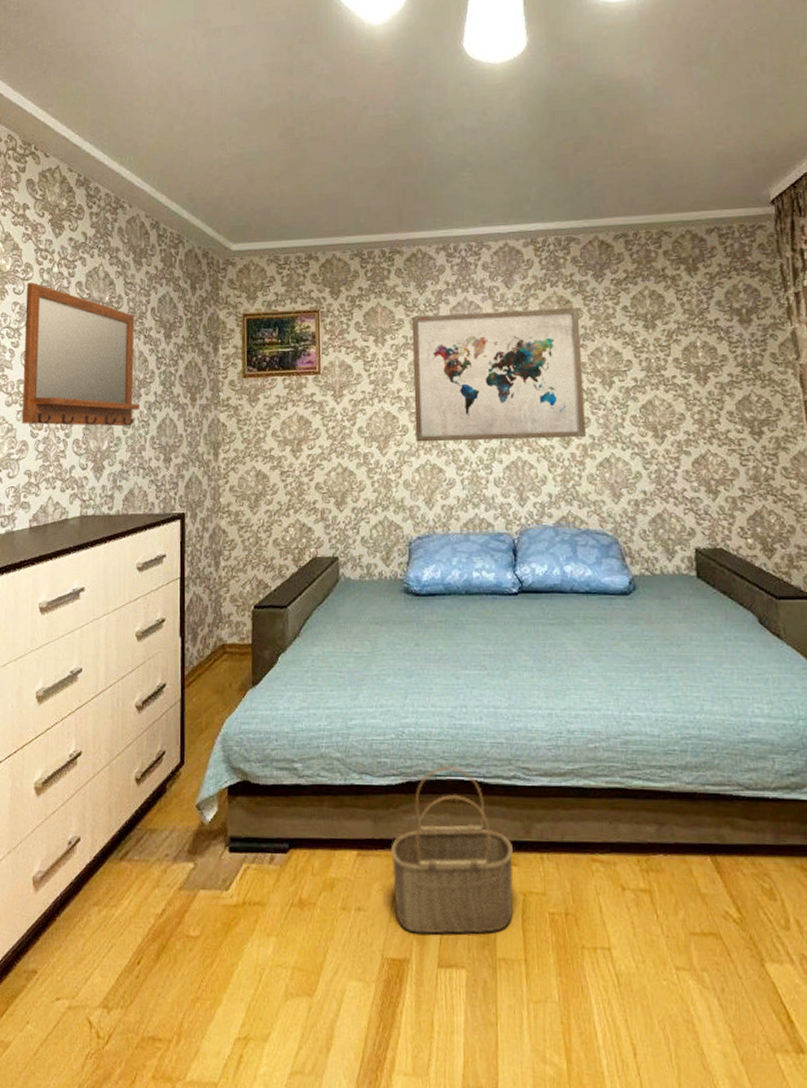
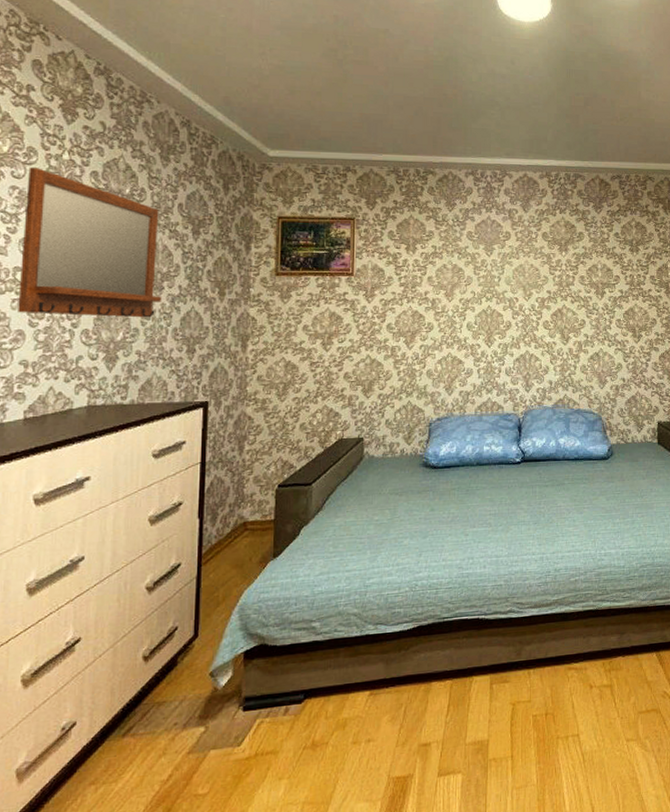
wicker basket: present [390,766,514,935] -> none [400,609,506,752]
wall art: present [411,308,586,442] -> none [439,229,581,338]

